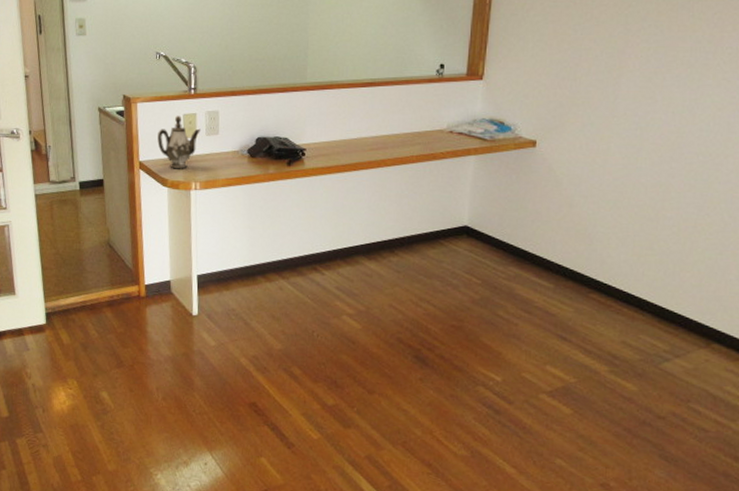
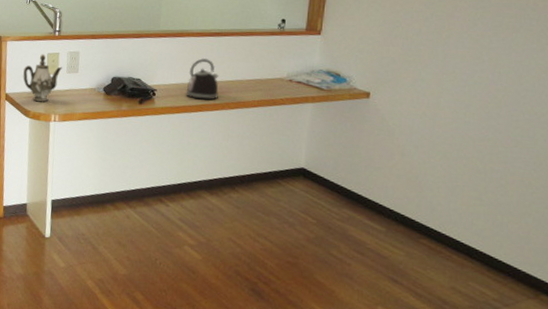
kettle: none [338,111,374,158] -> present [186,57,219,100]

